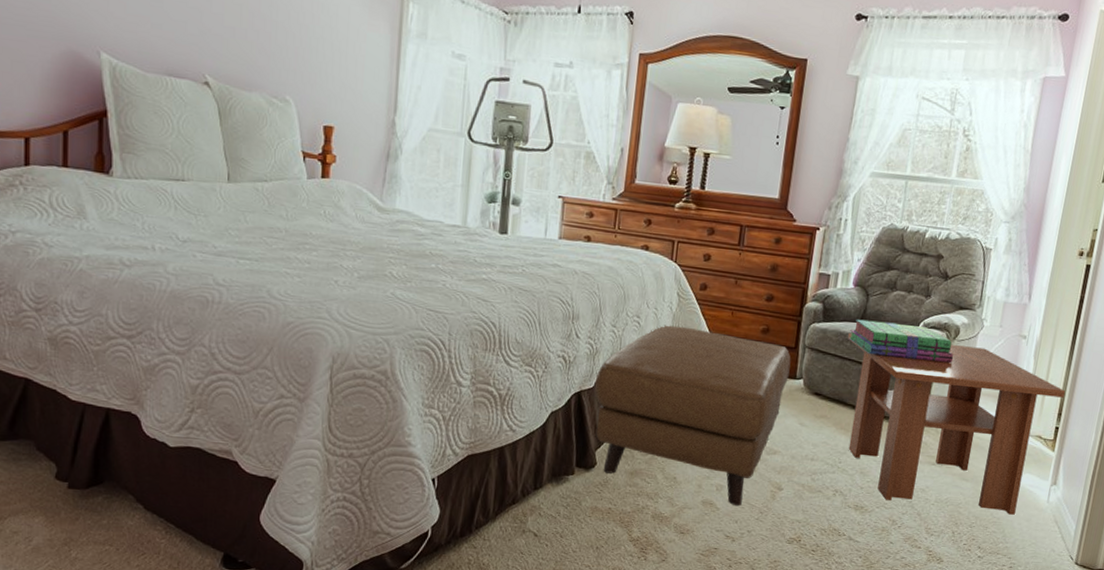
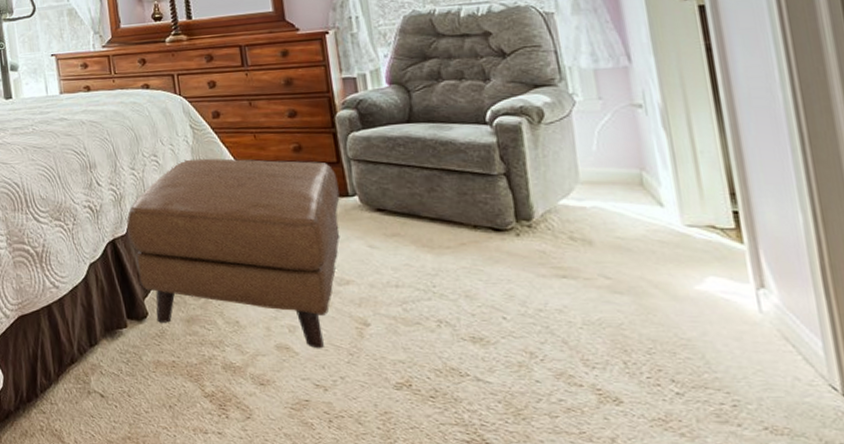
coffee table: present [848,332,1066,515] -> none [398,127,732,333]
stack of books: present [849,319,953,364] -> none [399,115,546,157]

